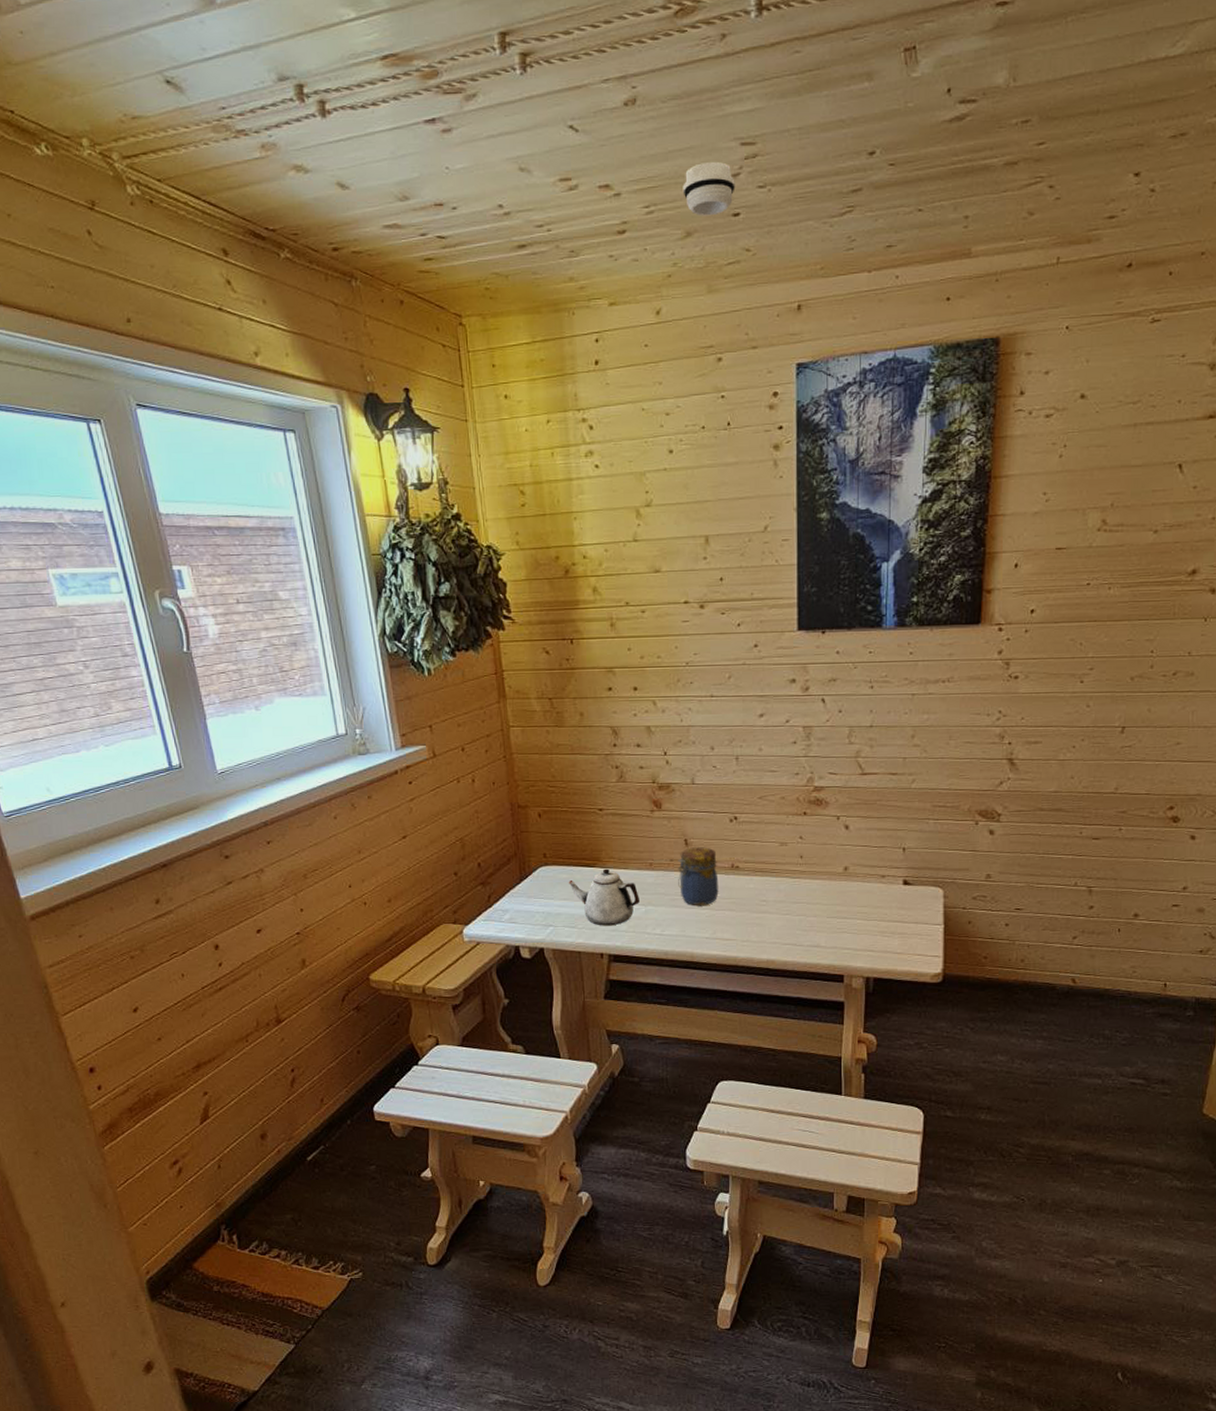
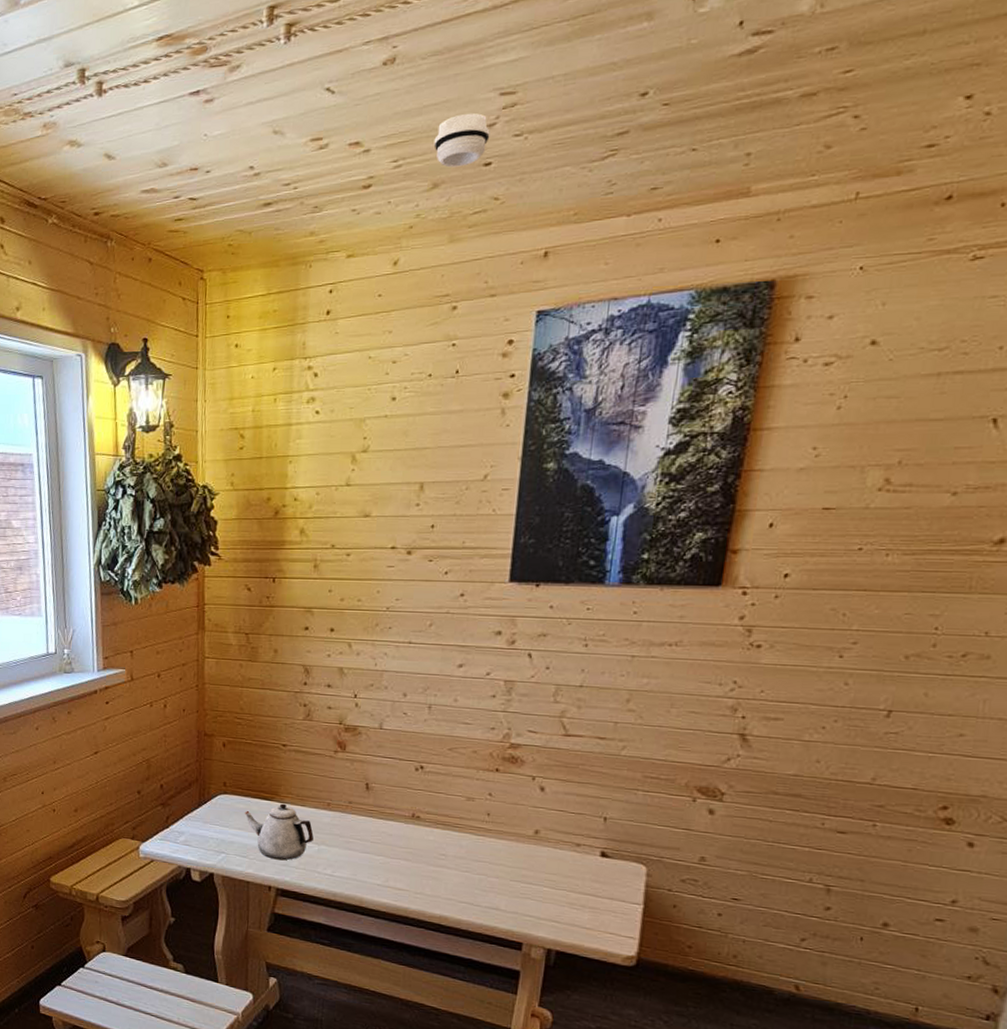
jar: present [678,847,719,905] -> none [354,792,397,852]

